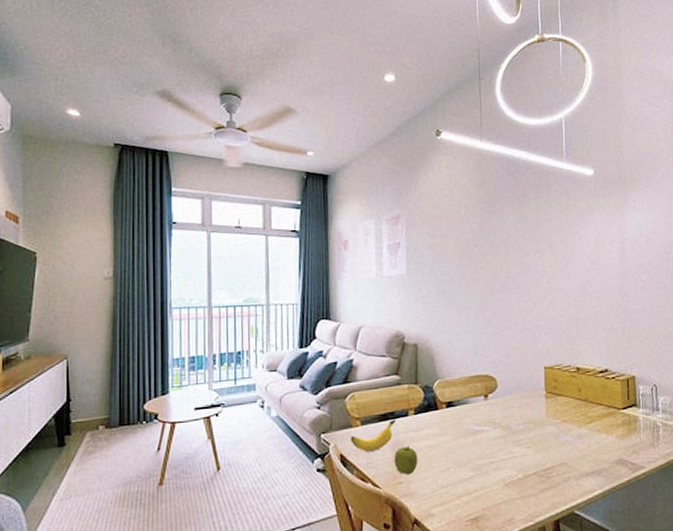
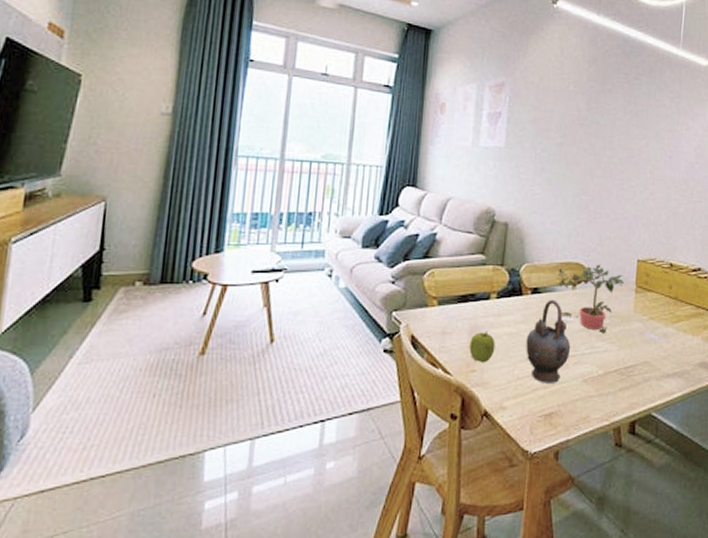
banana: present [350,419,396,451] -> none [424,301,476,334]
teapot: none [446,411,489,490] -> present [526,299,571,383]
potted plant: none [468,375,534,439] -> present [556,265,624,334]

